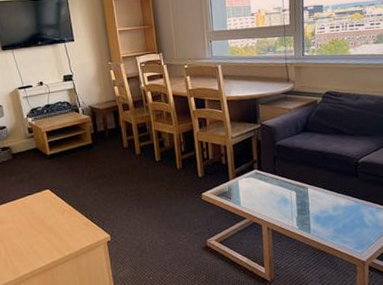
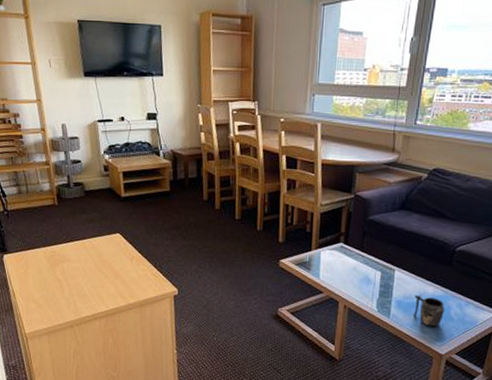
mug: none [329,208,360,237] -> present [414,294,445,328]

